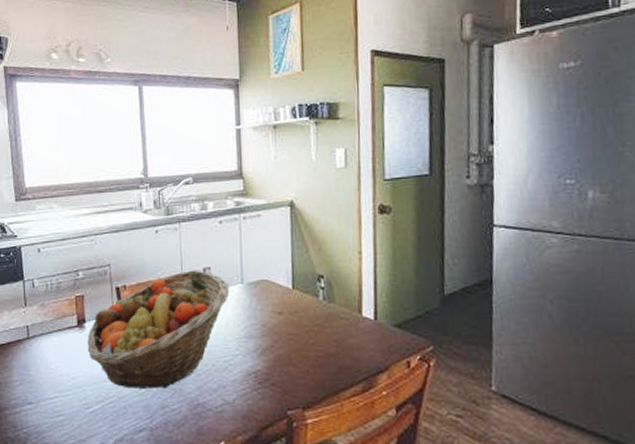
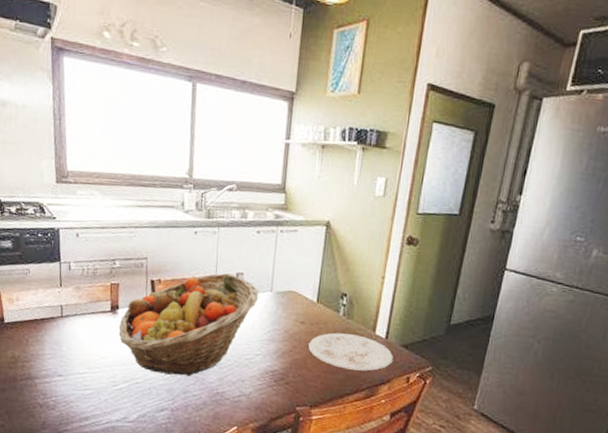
plate: none [291,319,387,360] -> present [308,332,393,371]

